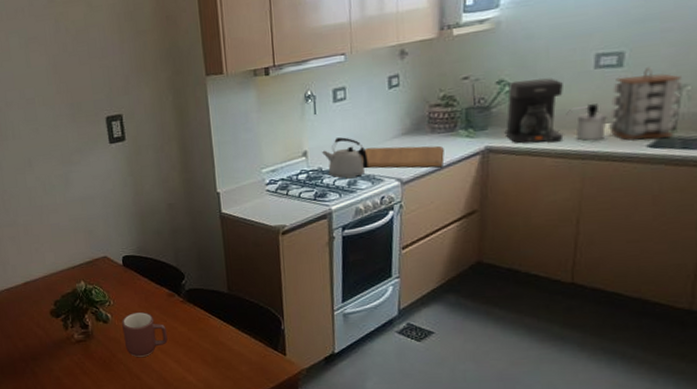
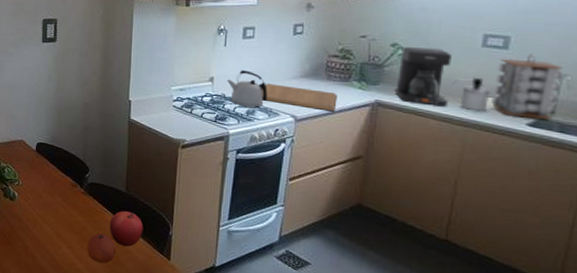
mug: present [122,311,168,358] -> none [25,195,65,238]
fruit: none [195,341,227,371] -> present [87,233,116,264]
fruit: none [215,313,253,350] -> present [109,211,144,247]

